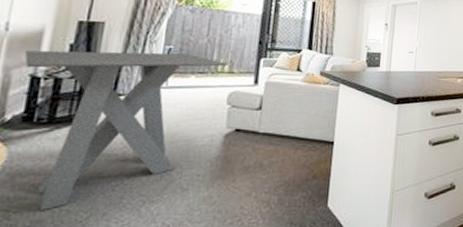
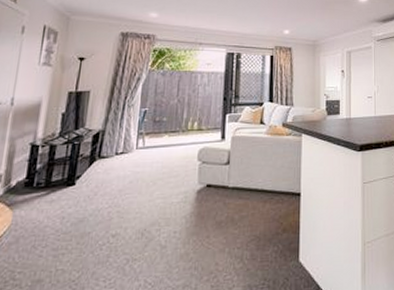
dining table: present [24,50,228,210] -> none [25,115,197,270]

